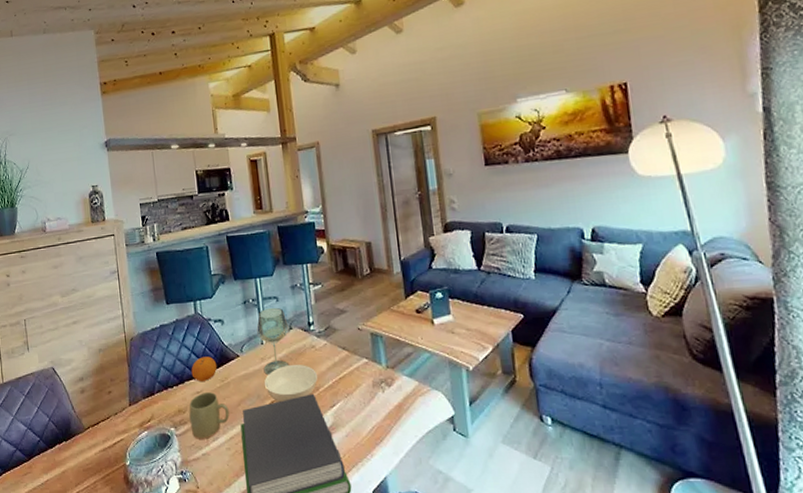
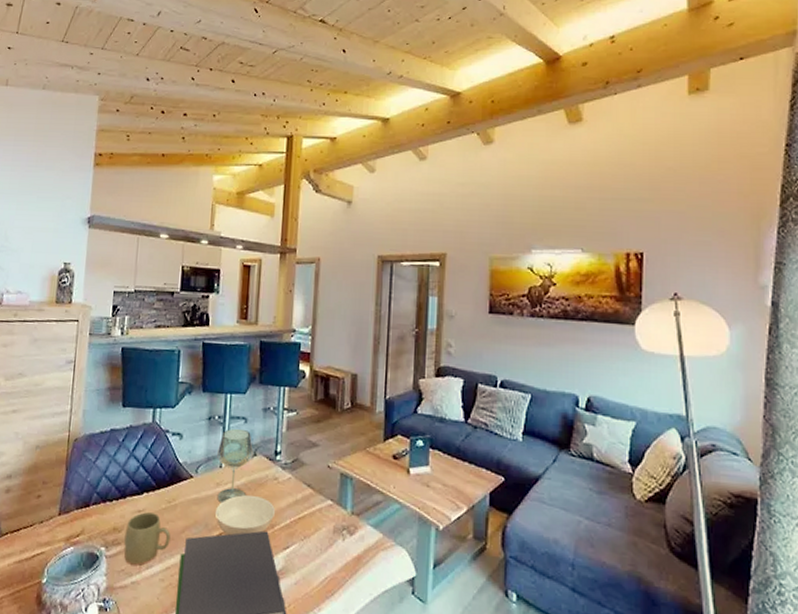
fruit: present [191,356,217,382] -> none [136,471,167,501]

